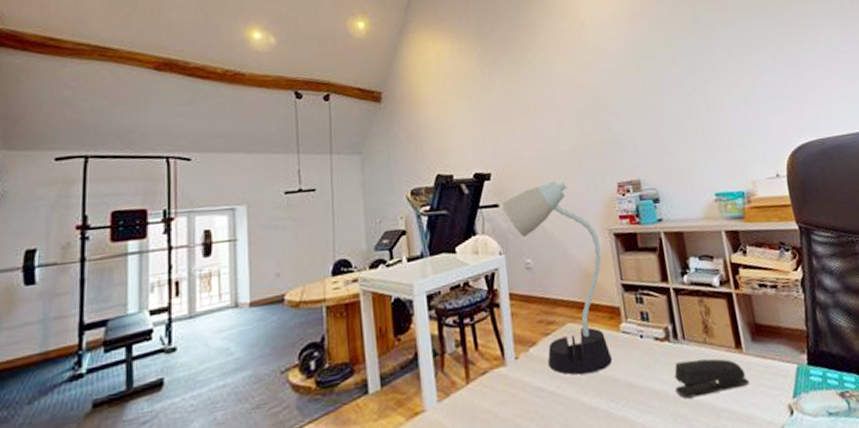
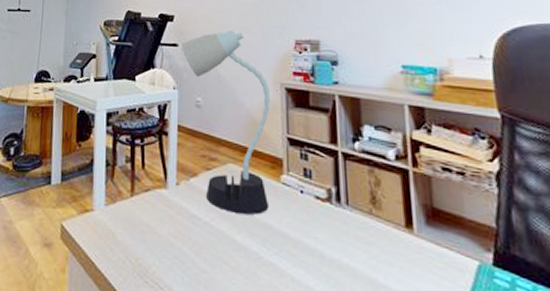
stapler: present [674,358,749,399] -> none [331,225,417,269]

